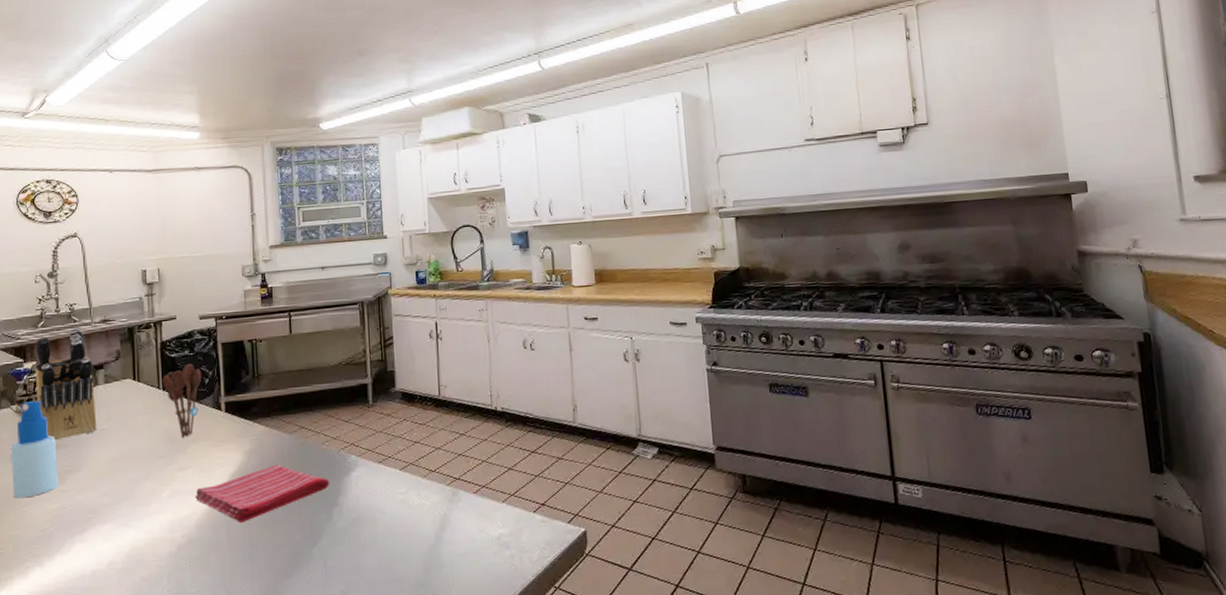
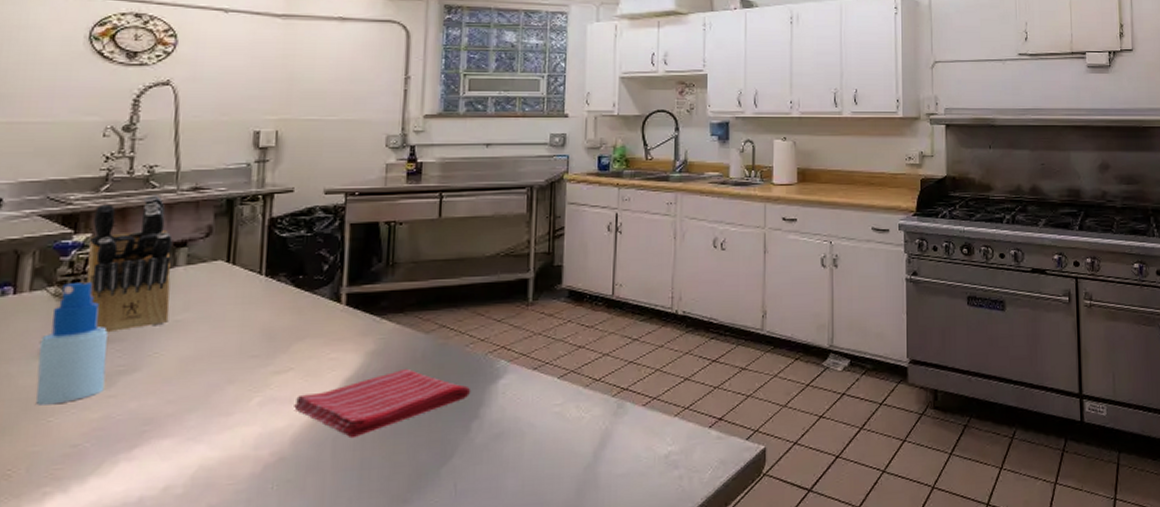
utensil holder: present [162,364,202,438] -> none [266,246,320,334]

